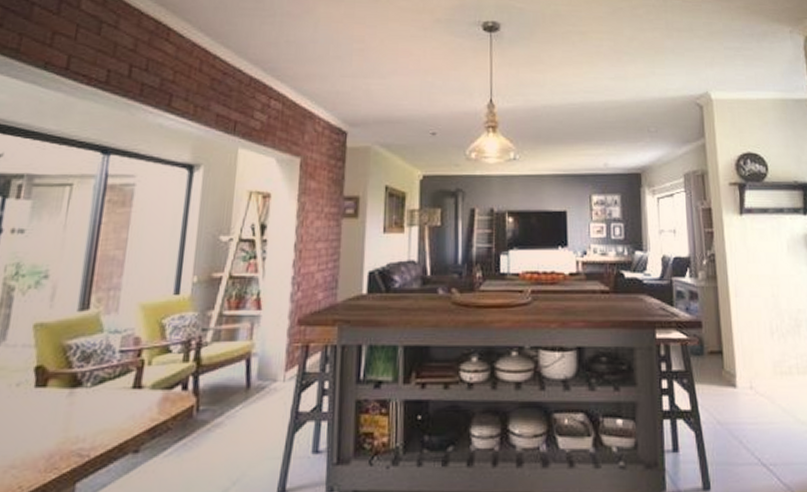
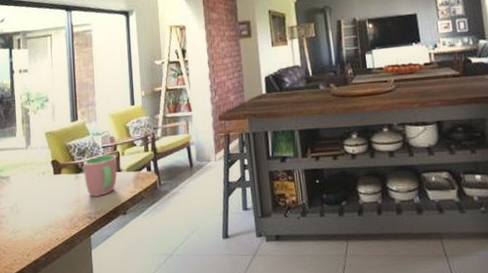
cup: none [81,363,139,424] -> present [83,154,117,197]

